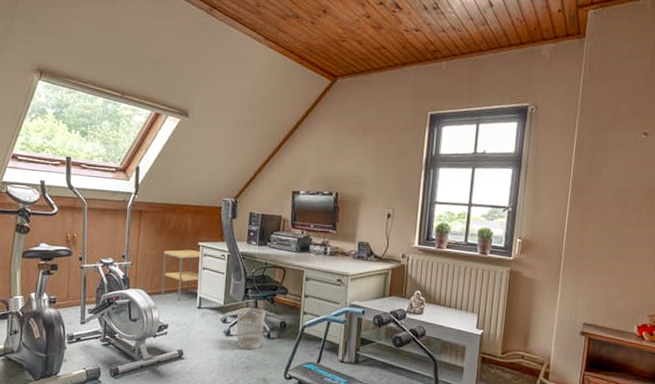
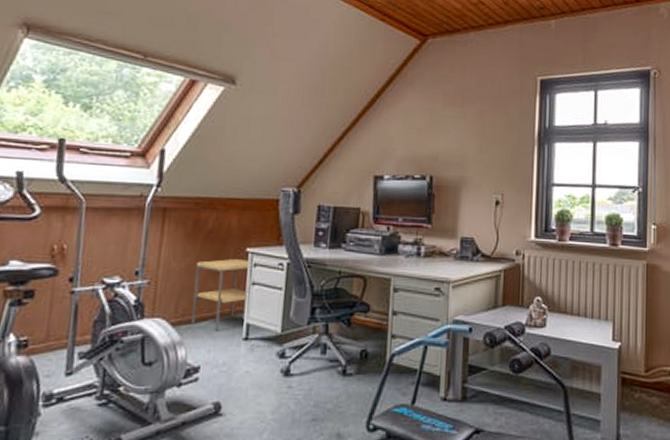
wastebasket: present [236,307,266,350] -> none [299,333,340,393]

